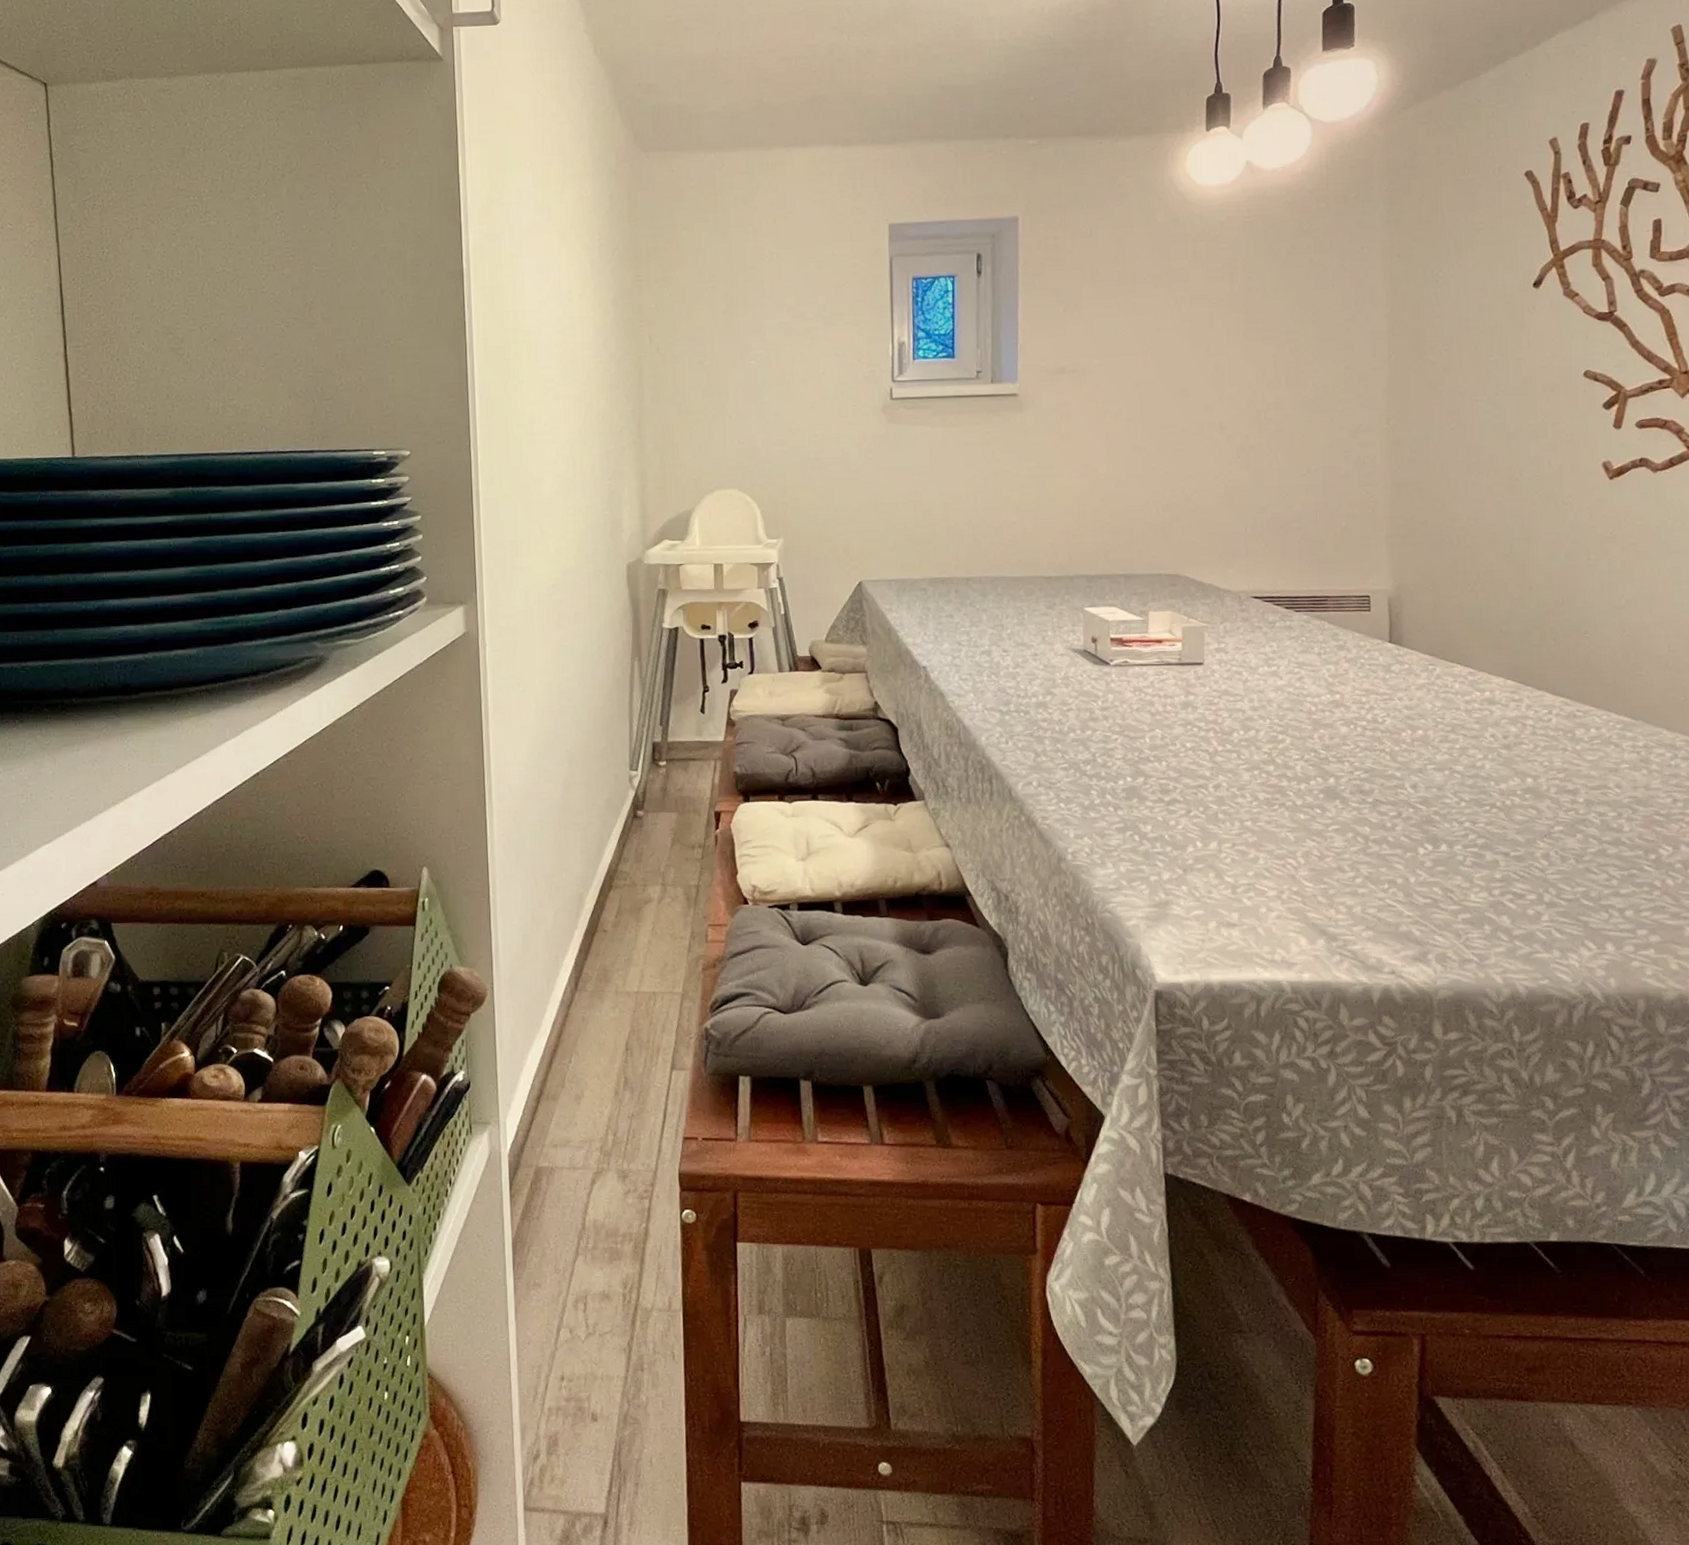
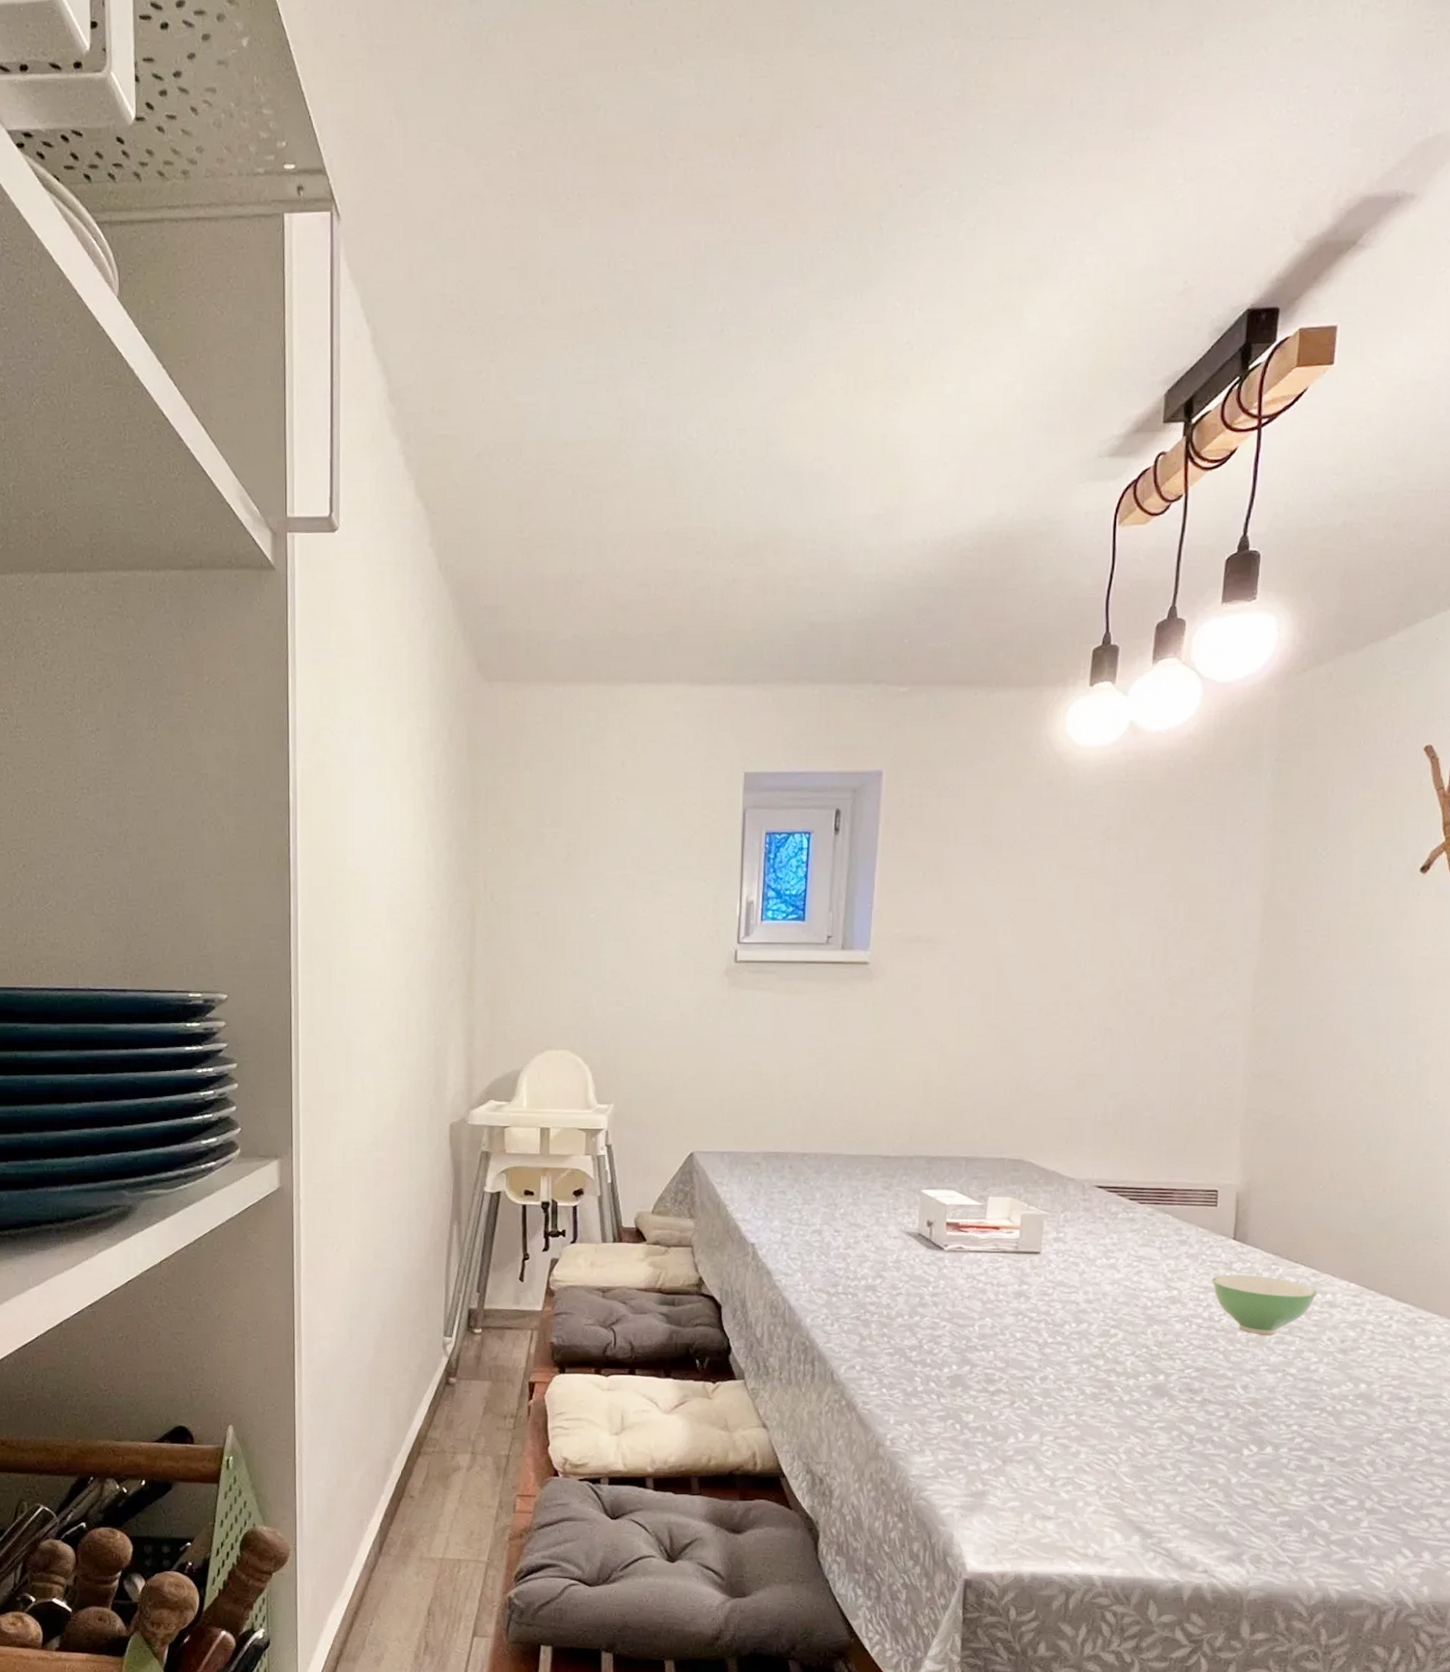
bowl: none [1371,676,1476,735] -> present [1211,1275,1317,1336]

